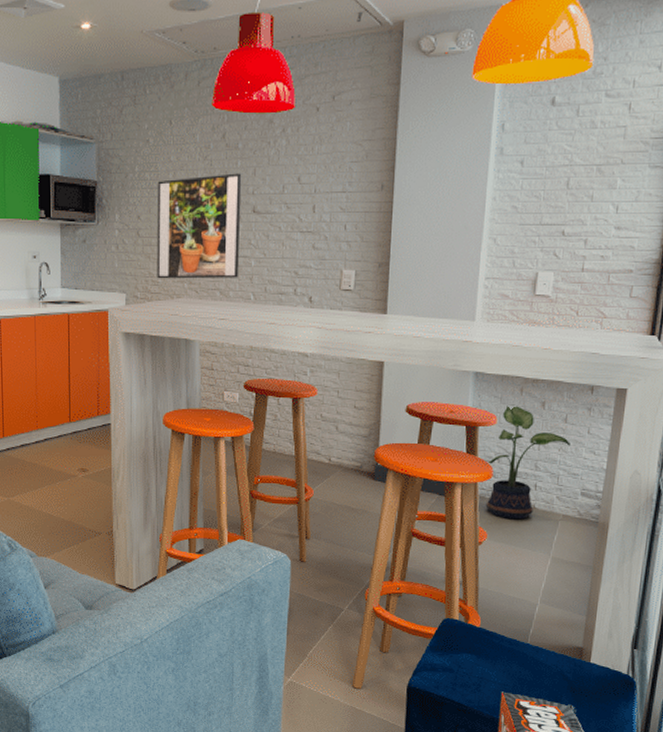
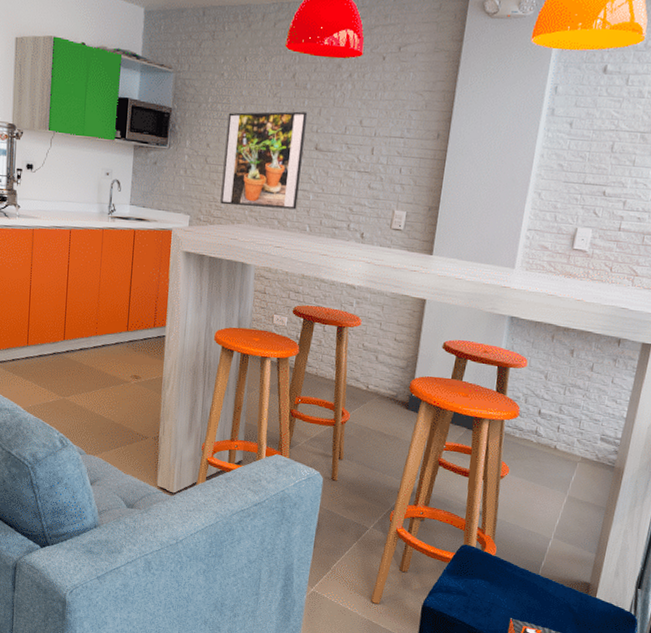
potted plant: present [485,404,570,520] -> none [510,349,595,458]

